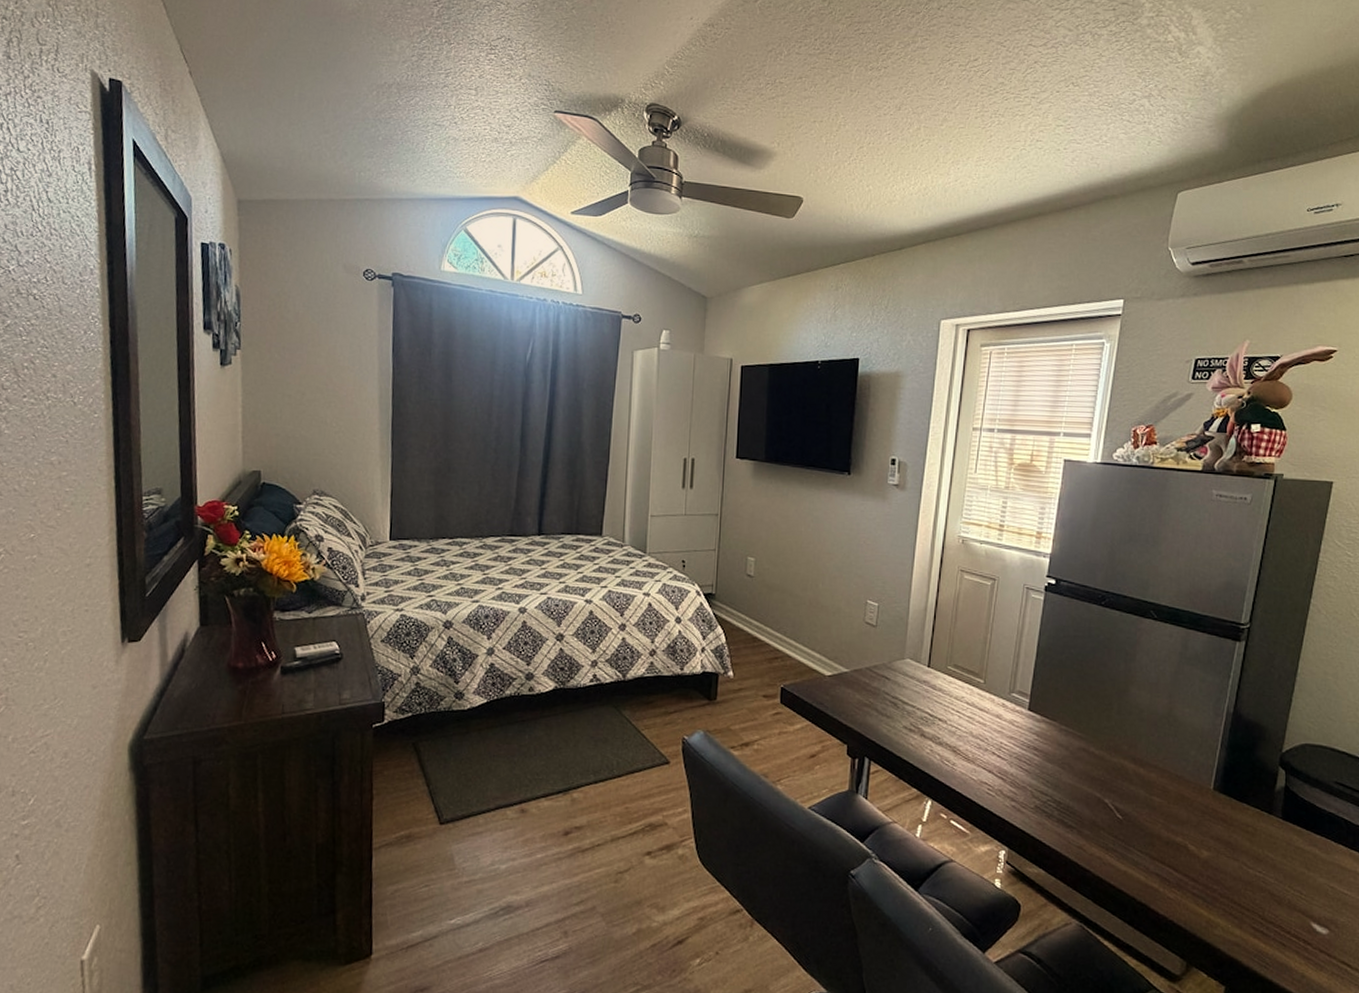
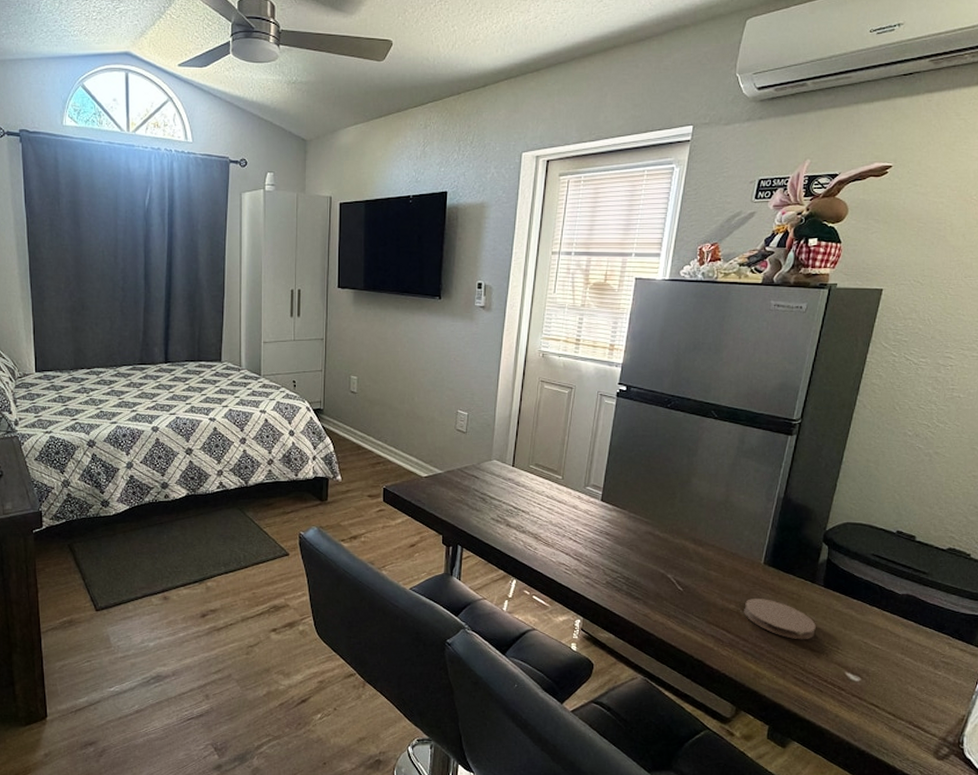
coaster: none [1192,831,1275,882] -> present [744,599,816,640]

